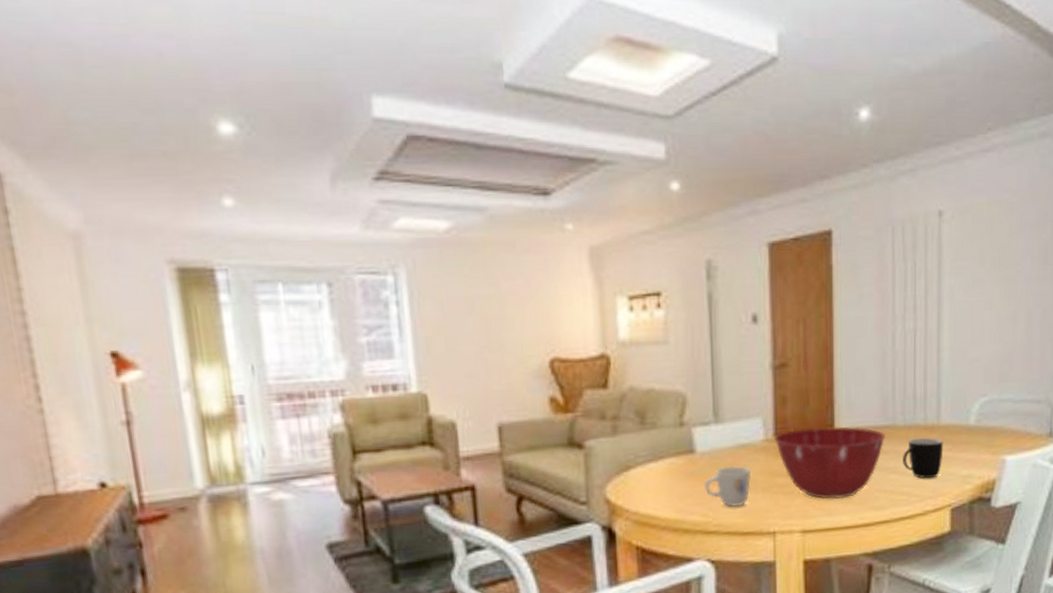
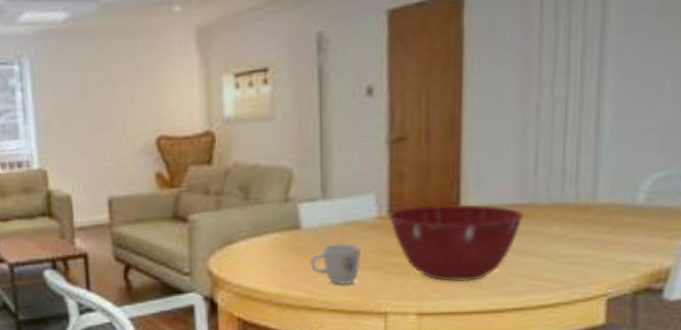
mug: present [903,437,944,479] -> none [545,217,600,264]

